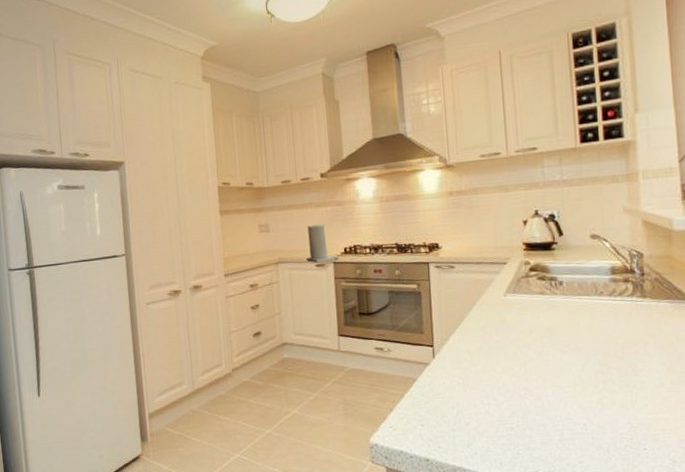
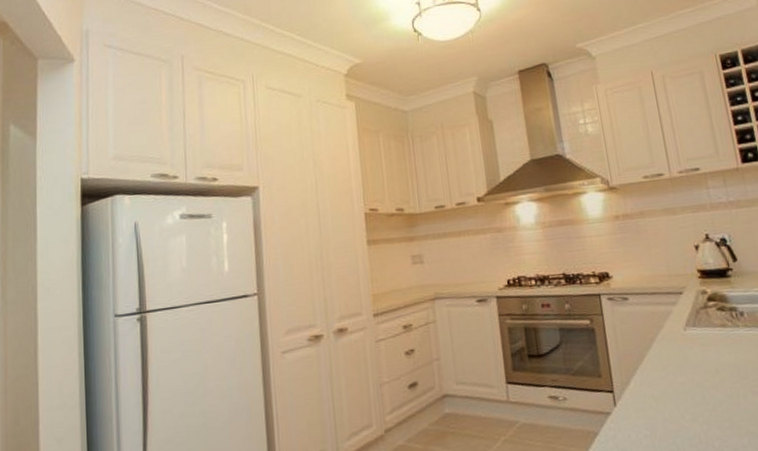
paper towel: present [305,224,339,263] -> none [465,253,502,298]

